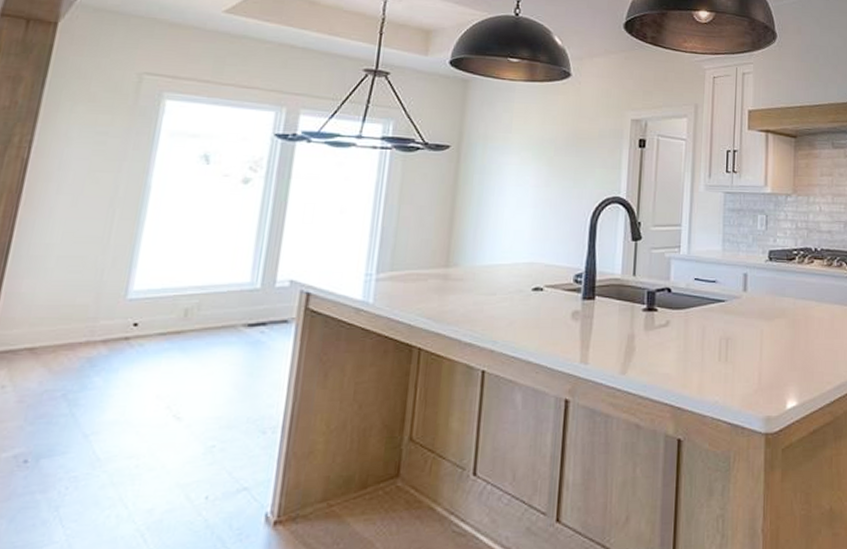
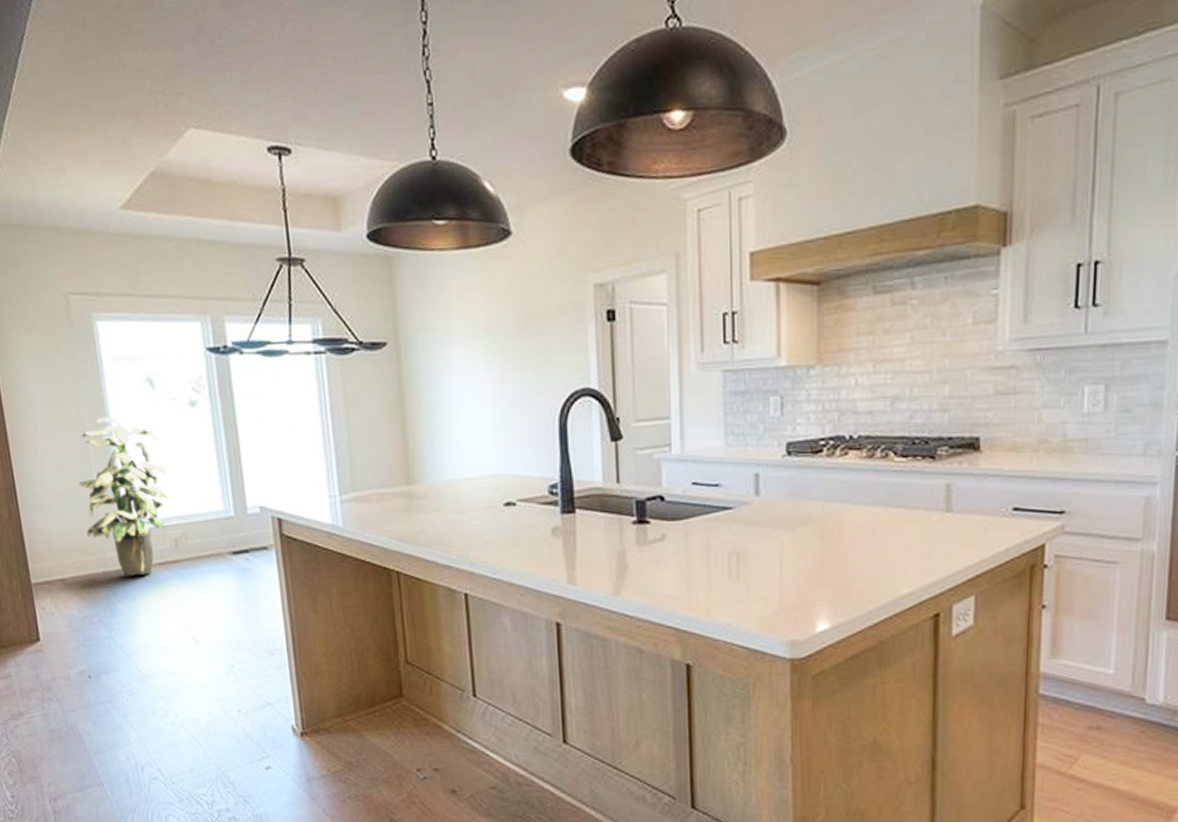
indoor plant: none [81,186,198,347] -> present [77,416,170,577]

